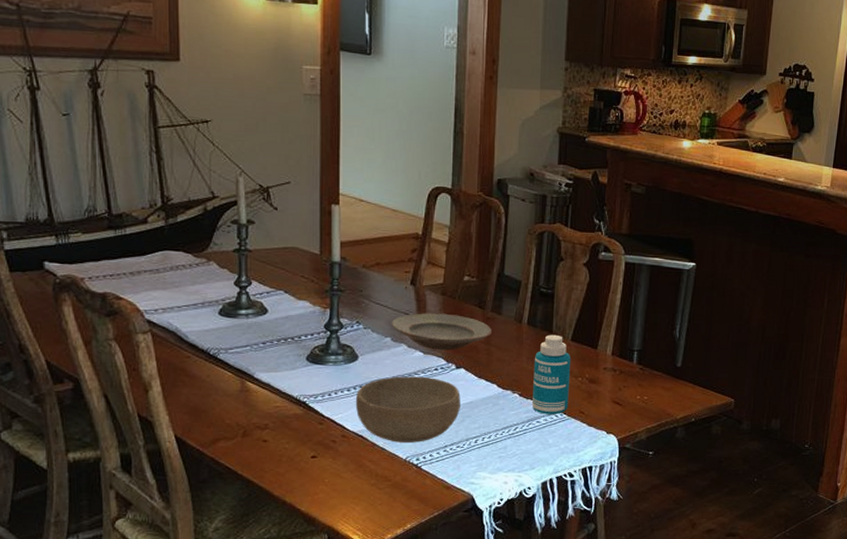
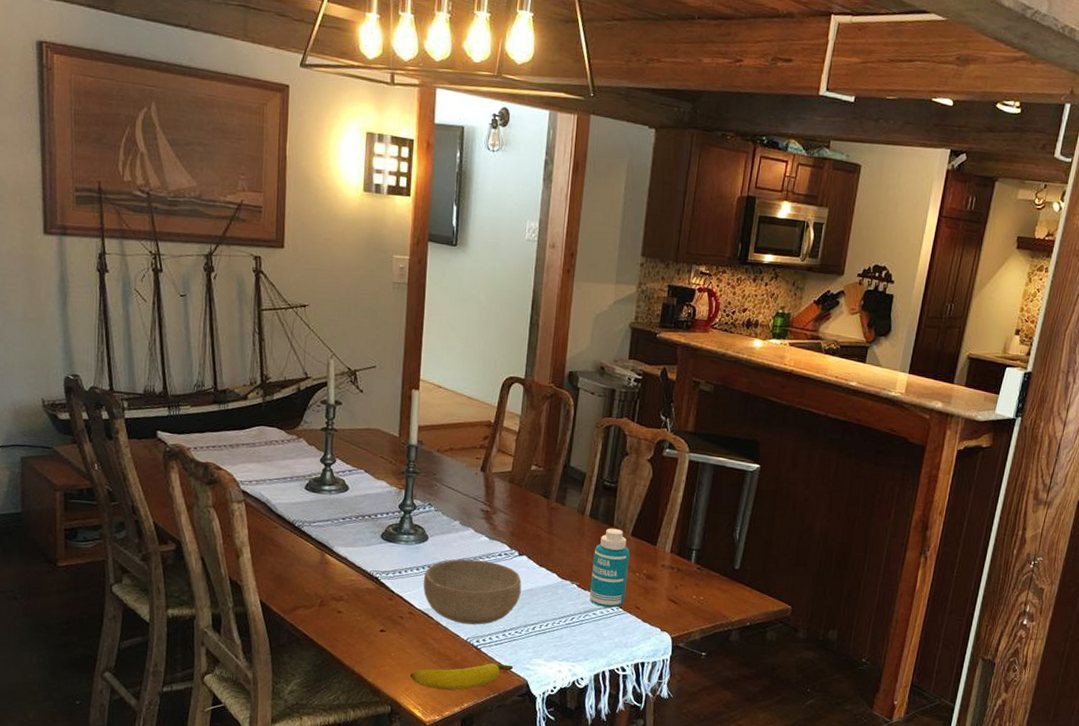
banana: none [346,480,456,512] -> present [410,663,513,690]
plate: present [392,313,492,350] -> none [461,499,555,538]

